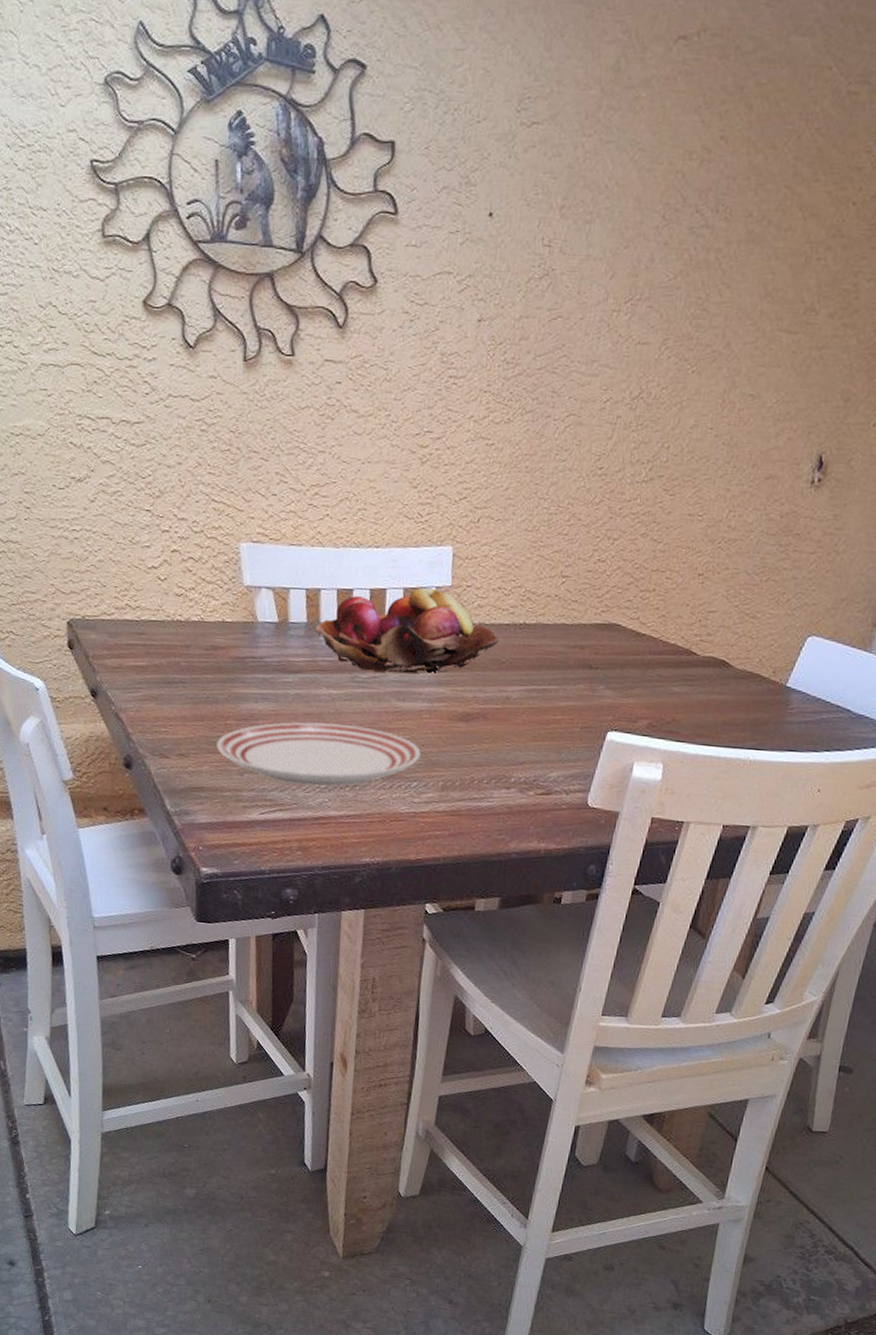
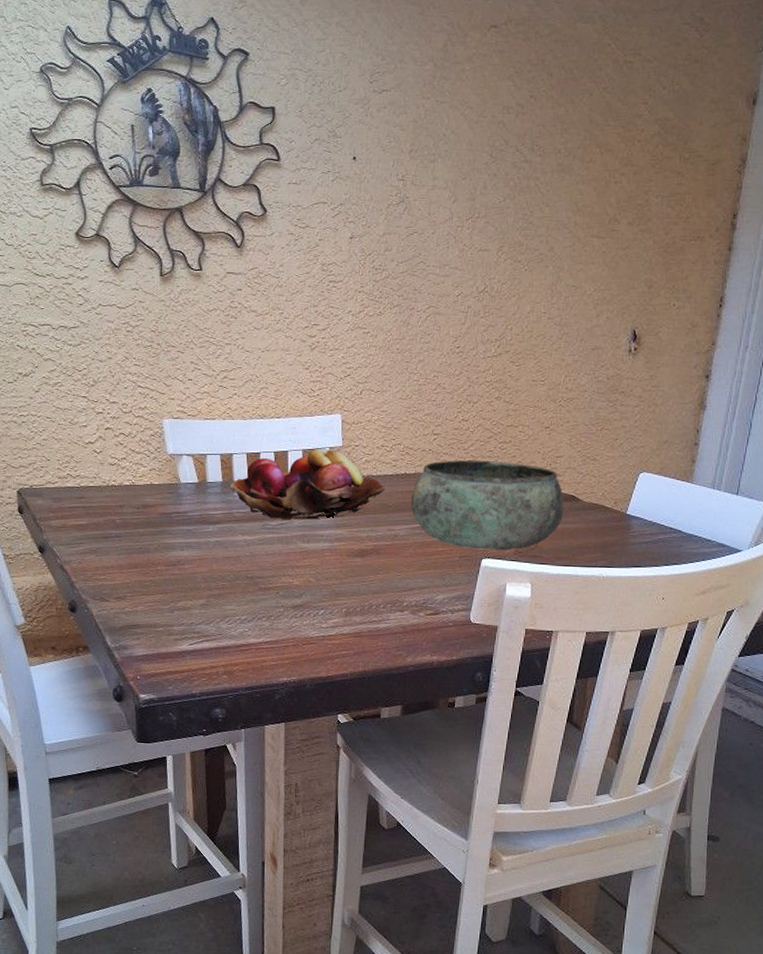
dinner plate: present [216,721,421,787] -> none [149,563,325,619]
bowl: none [528,610,712,723] -> present [411,460,564,550]

